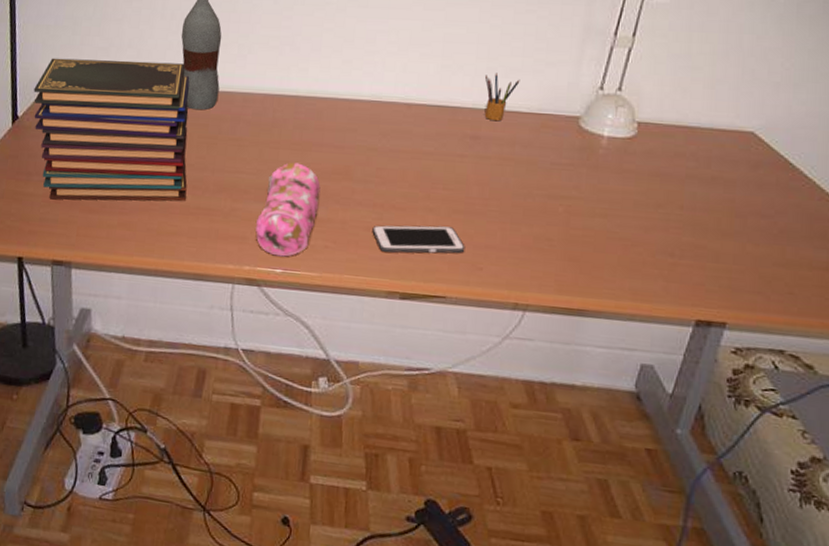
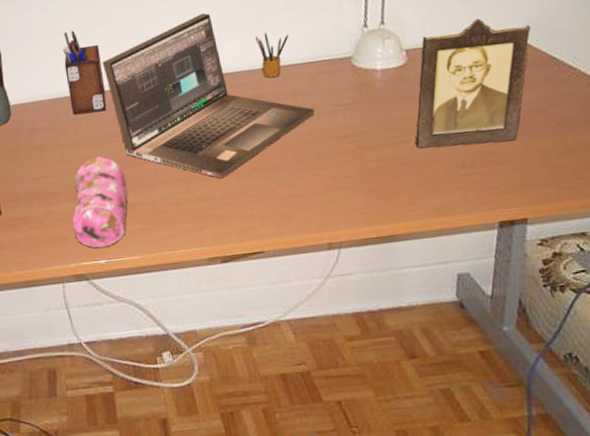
desk organizer: none [280,28,323,118] -> present [62,31,107,115]
laptop: none [322,39,531,213] -> present [102,12,315,179]
cell phone: present [372,225,466,254] -> none [181,185,272,223]
photo frame: none [627,105,773,240] -> present [415,18,531,149]

